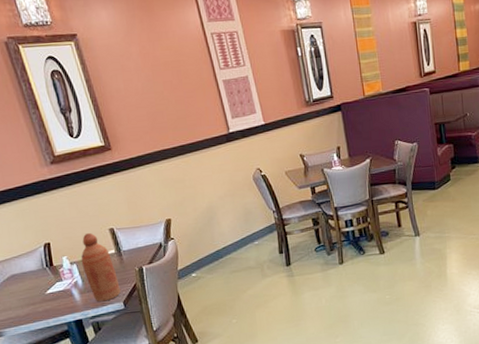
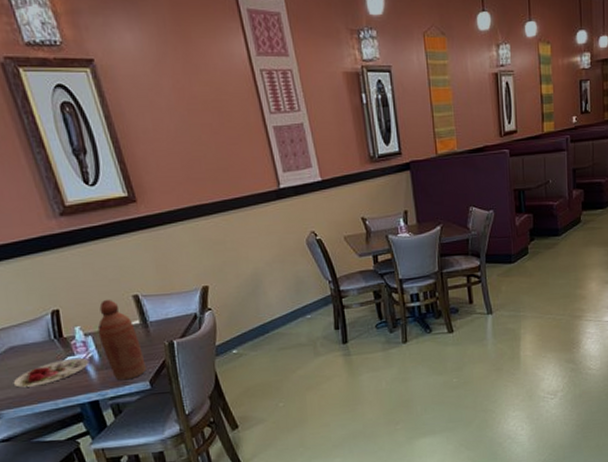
plate: none [14,282,75,309] -> present [13,357,90,388]

